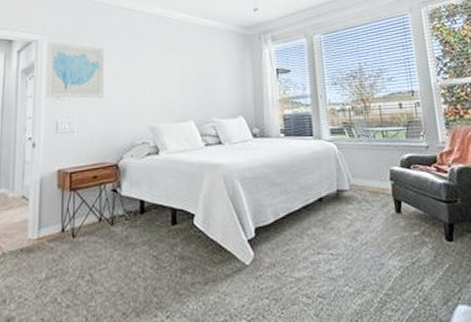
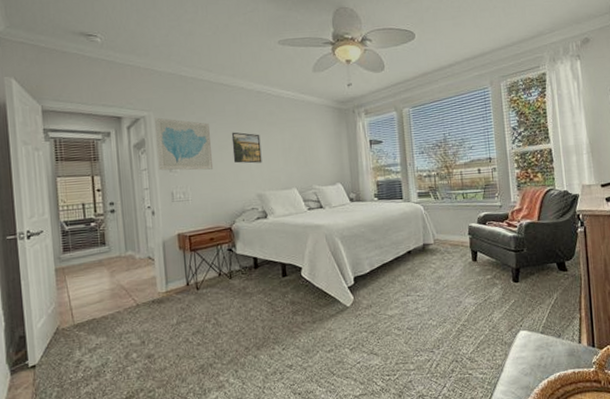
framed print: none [126,57,158,92] -> present [231,132,262,164]

